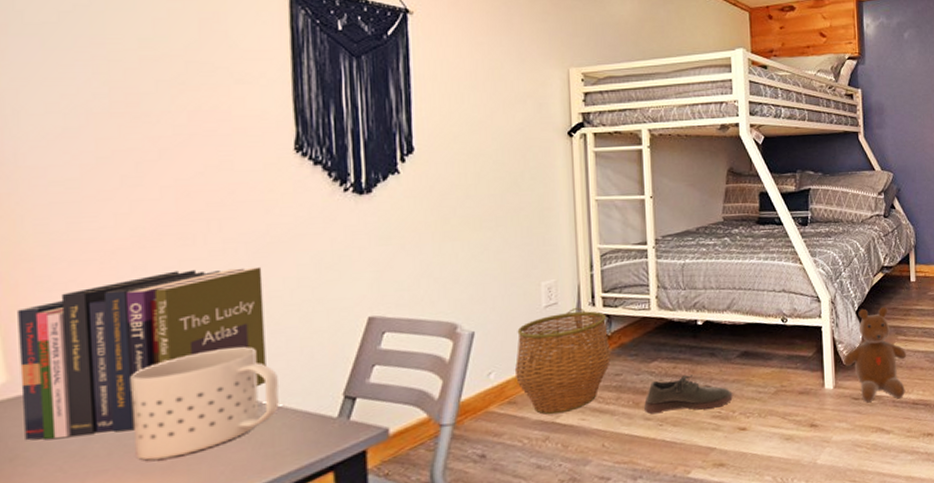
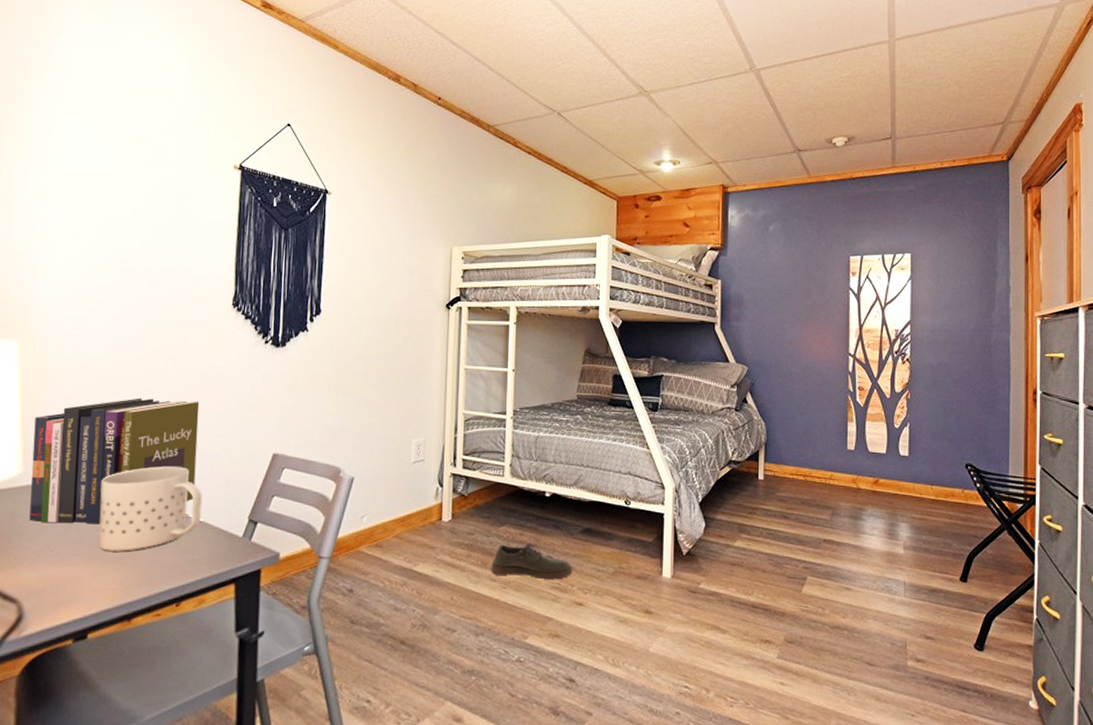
basket: present [514,308,612,414] -> none [383,467,467,562]
stuffed bear: present [843,306,907,402] -> none [682,501,749,598]

